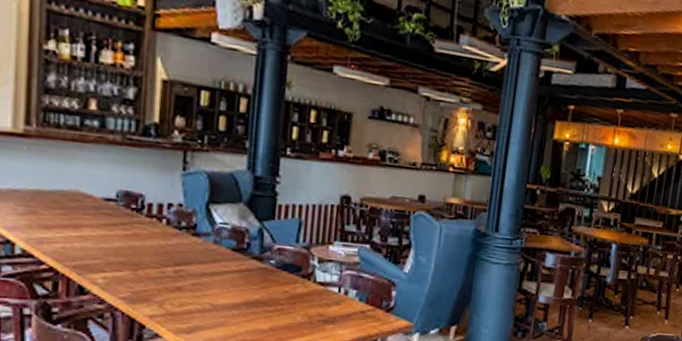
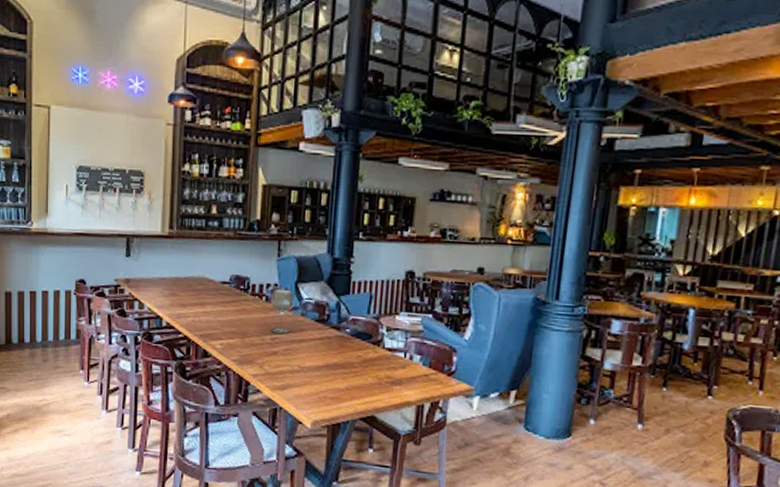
wine glass: none [172,210,205,265] -> present [270,289,295,334]

